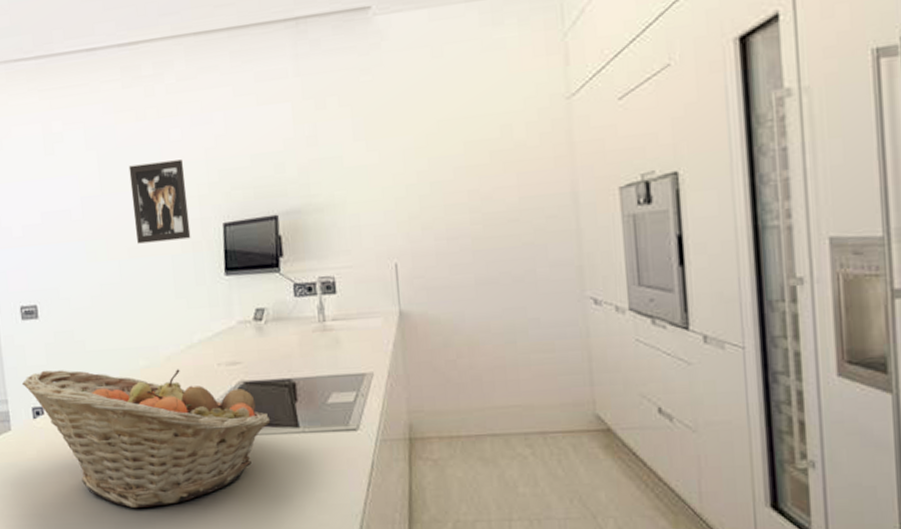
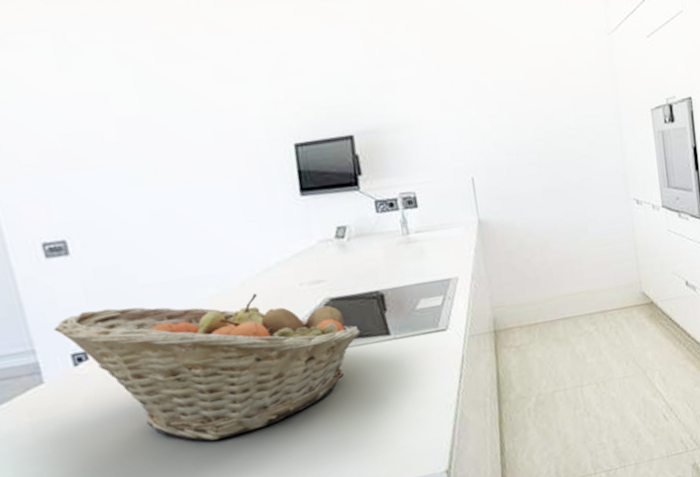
wall art: present [128,159,191,244] -> none [174,78,259,167]

